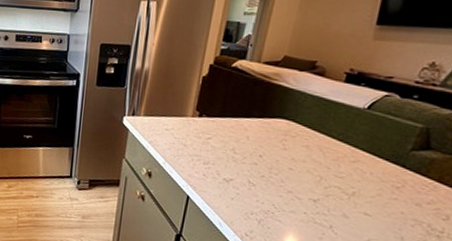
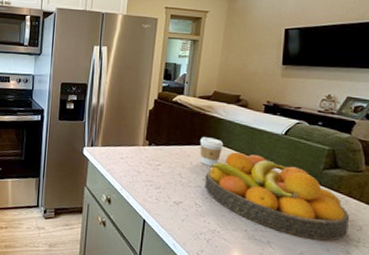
coffee cup: none [259,109,290,142] -> present [199,137,224,166]
fruit bowl: none [261,126,436,229] -> present [205,151,350,240]

